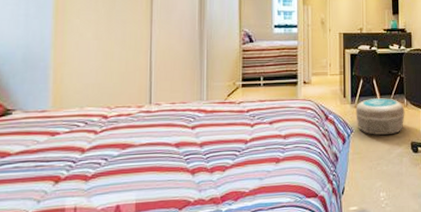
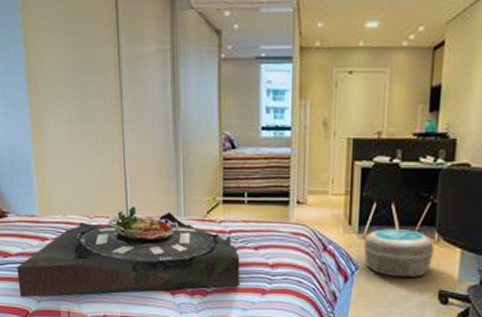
serving tray: none [14,94,257,200] -> present [17,206,240,298]

